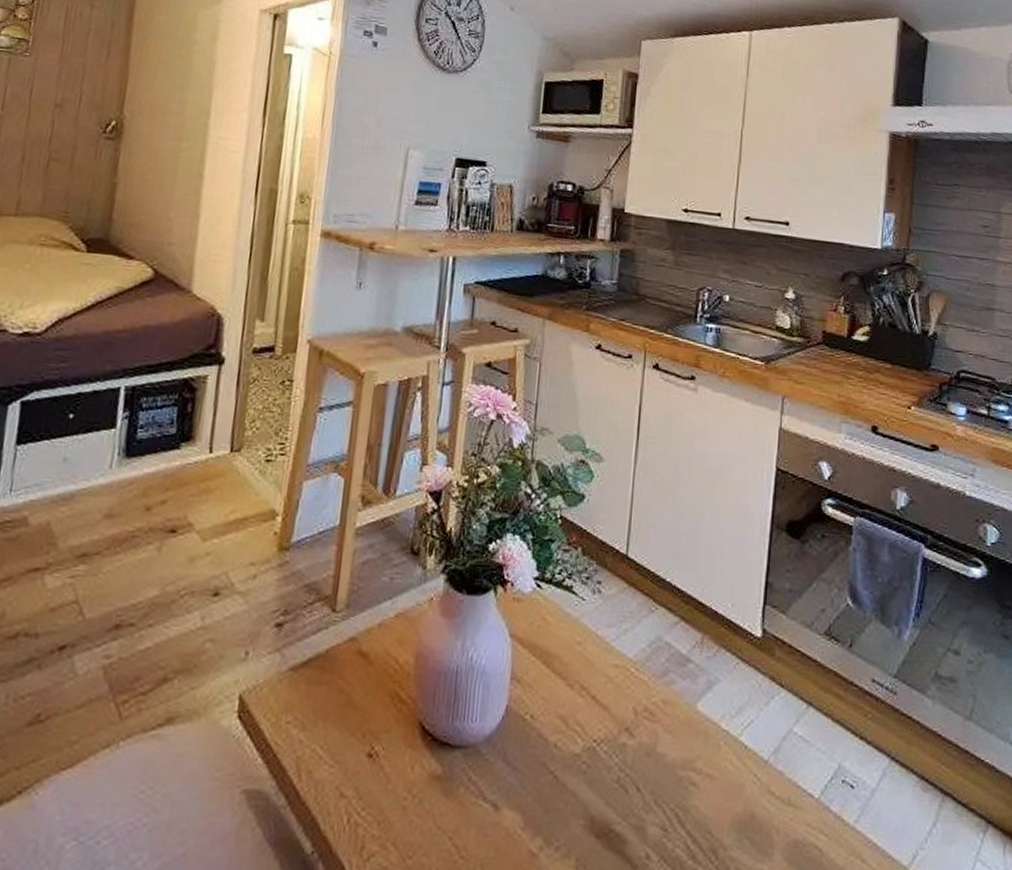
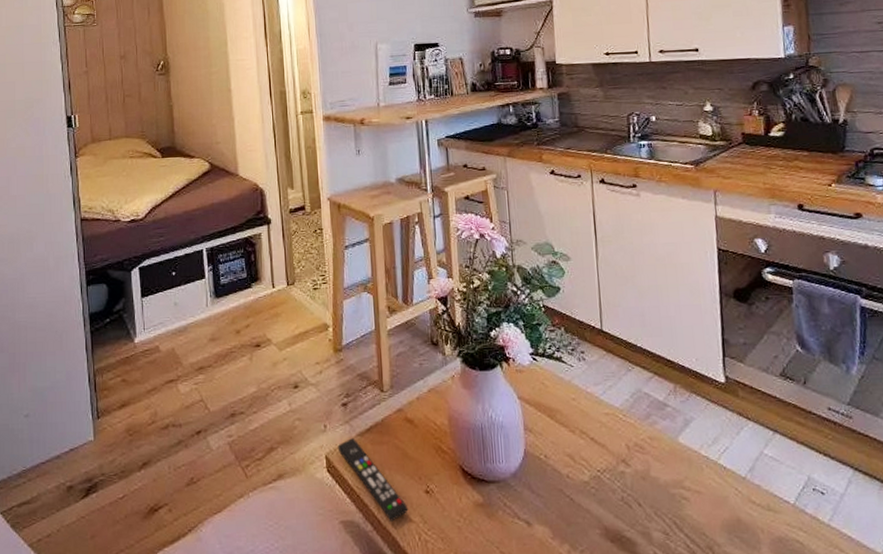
remote control: none [258,673,341,795] -> present [337,438,409,522]

